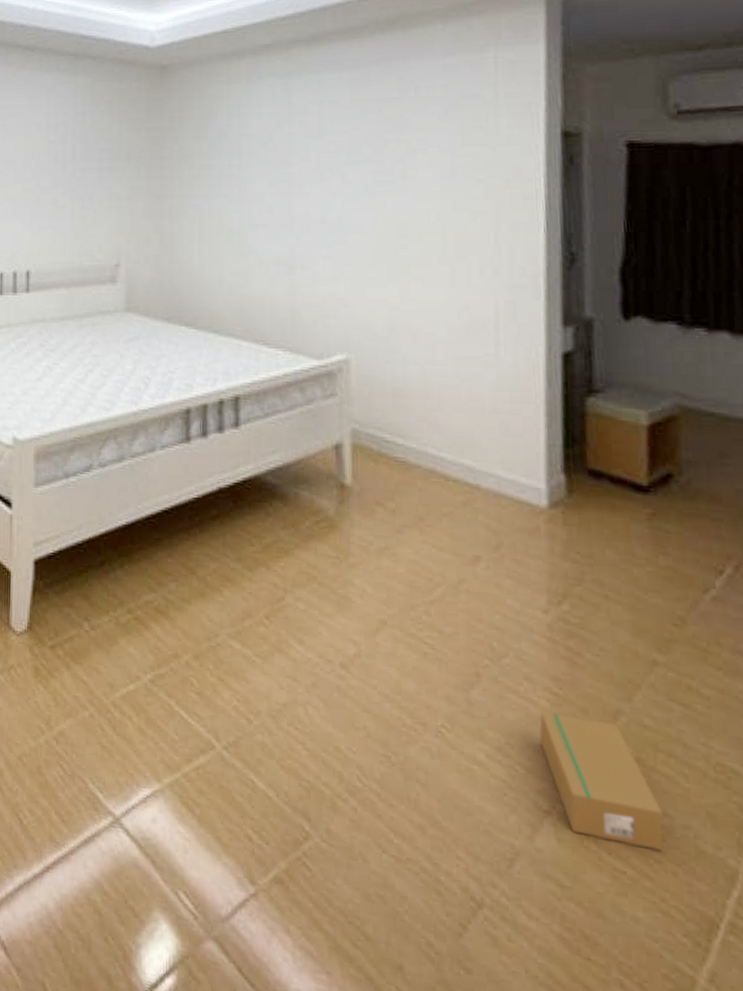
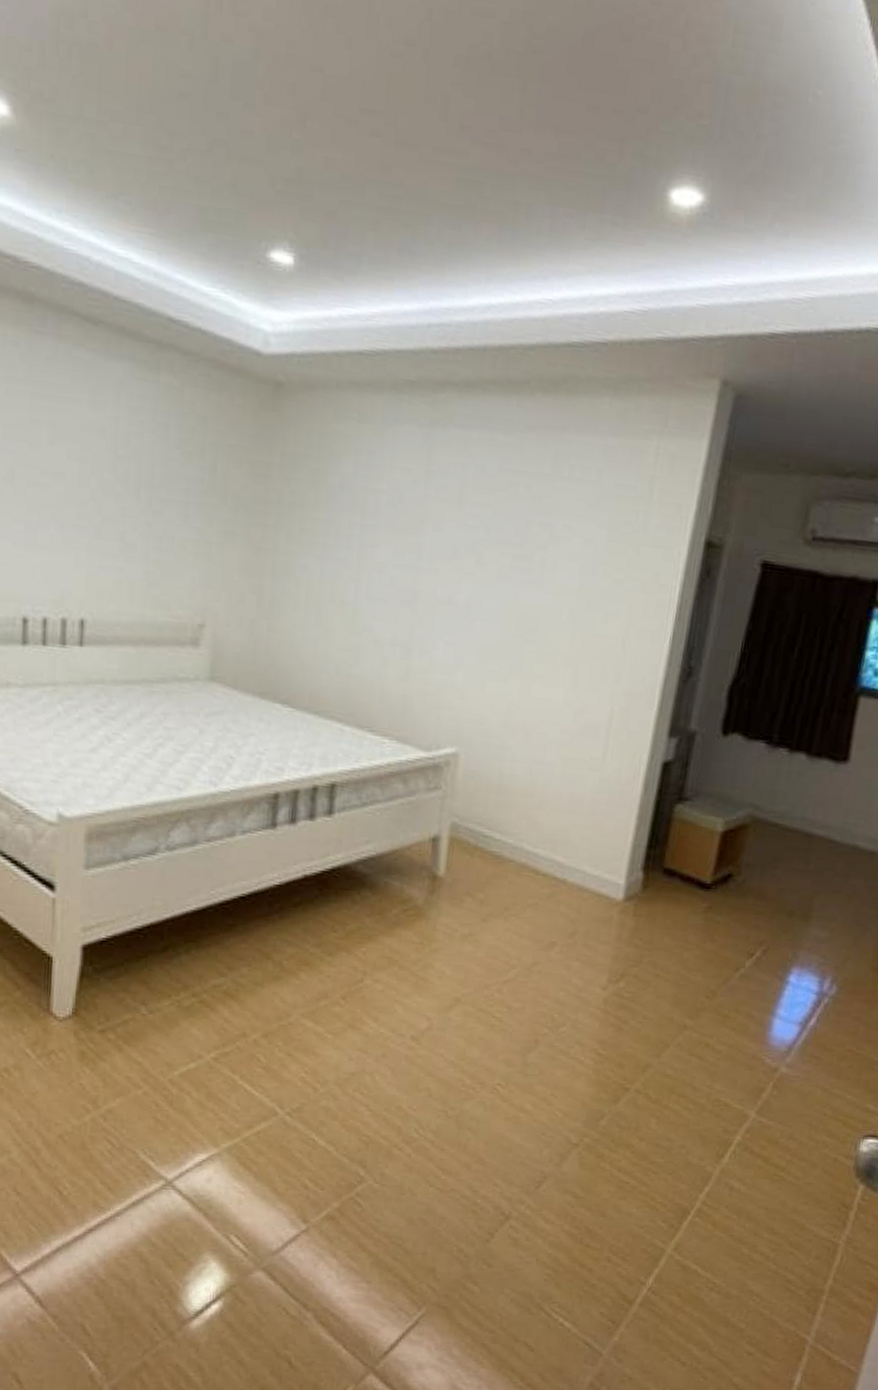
box: present [539,710,664,853] -> none [579,1067,667,1166]

